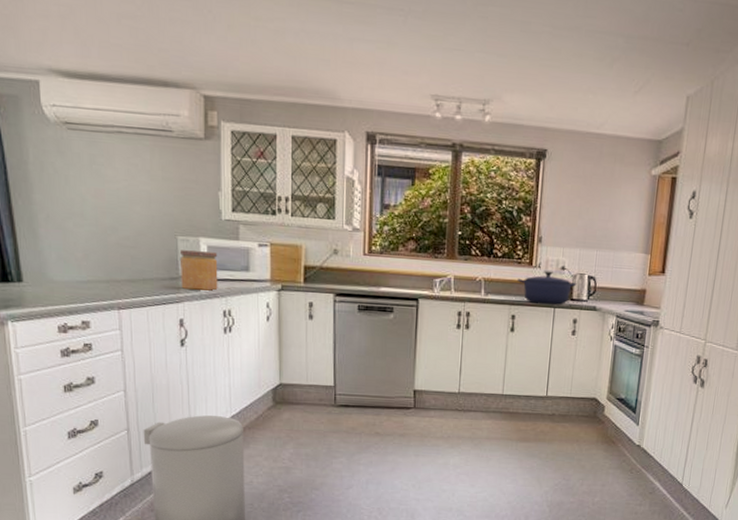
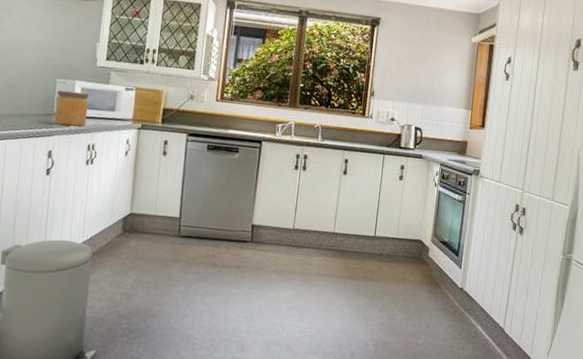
cooking pot: present [517,271,577,306] -> none [351,121,405,153]

